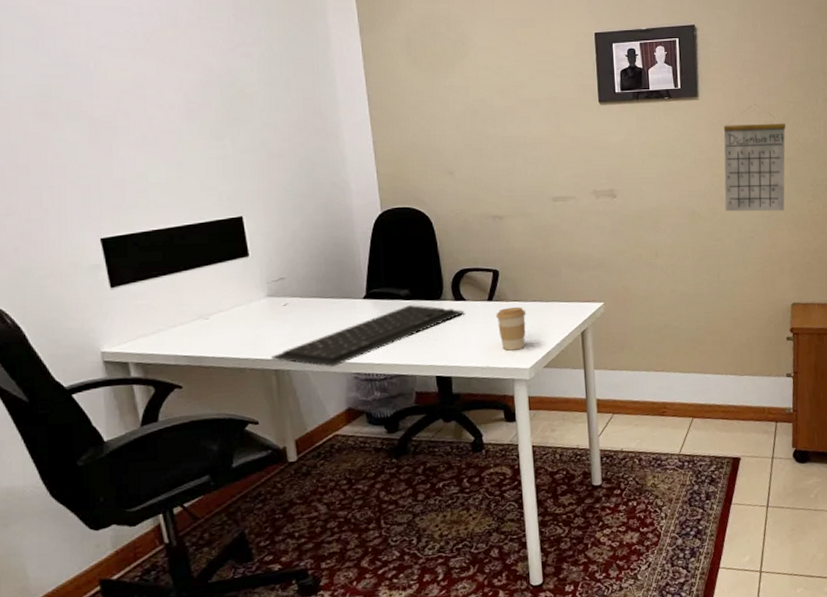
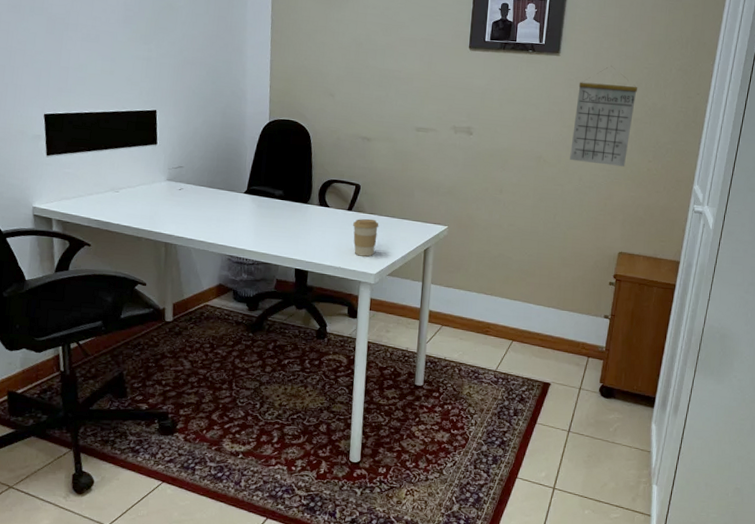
keyboard: present [270,305,464,367] -> none [162,204,326,247]

